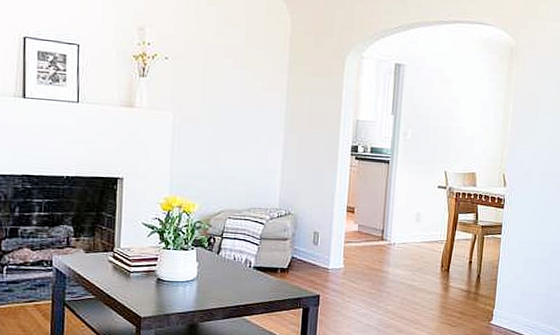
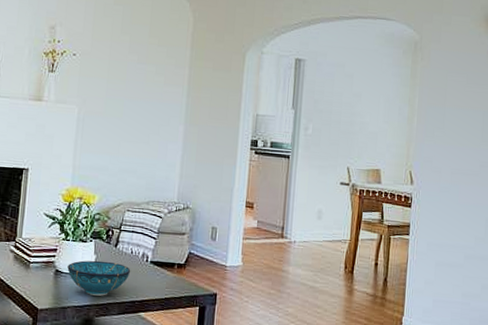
decorative bowl: none [169,268,234,302] -> present [67,260,131,296]

